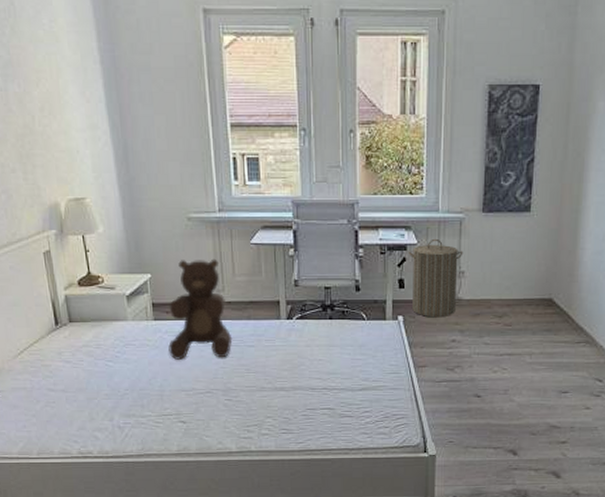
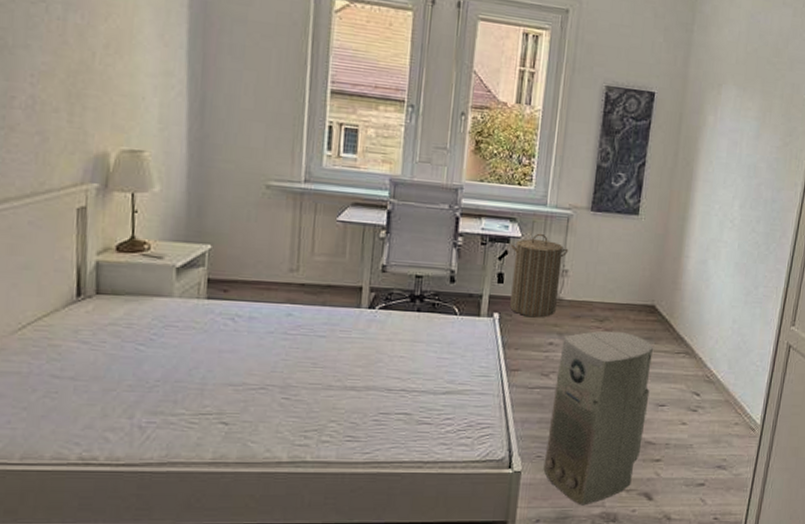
teddy bear: present [168,258,233,360] -> none [219,232,301,349]
air purifier: none [456,325,553,484] -> present [543,330,653,506]

